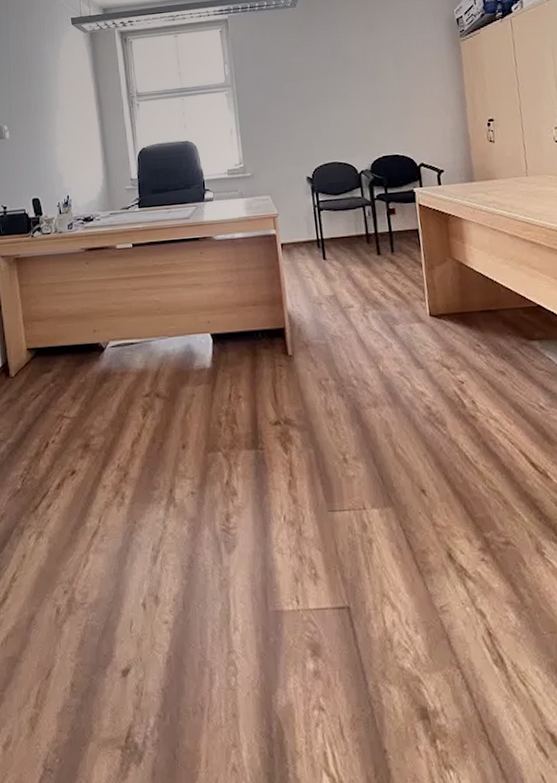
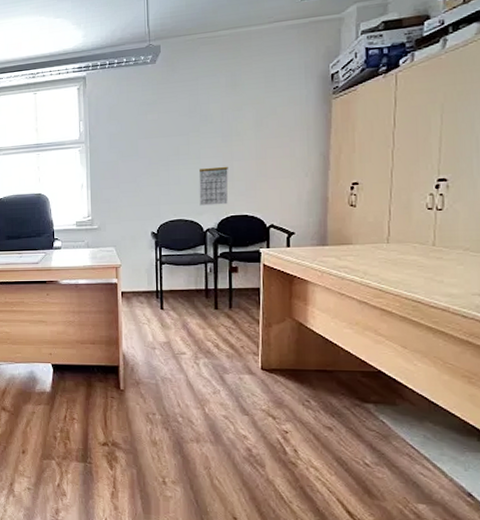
calendar: none [347,106,378,148] -> present [198,166,228,206]

